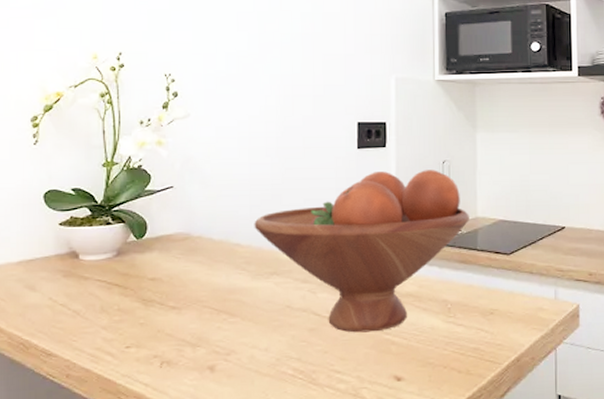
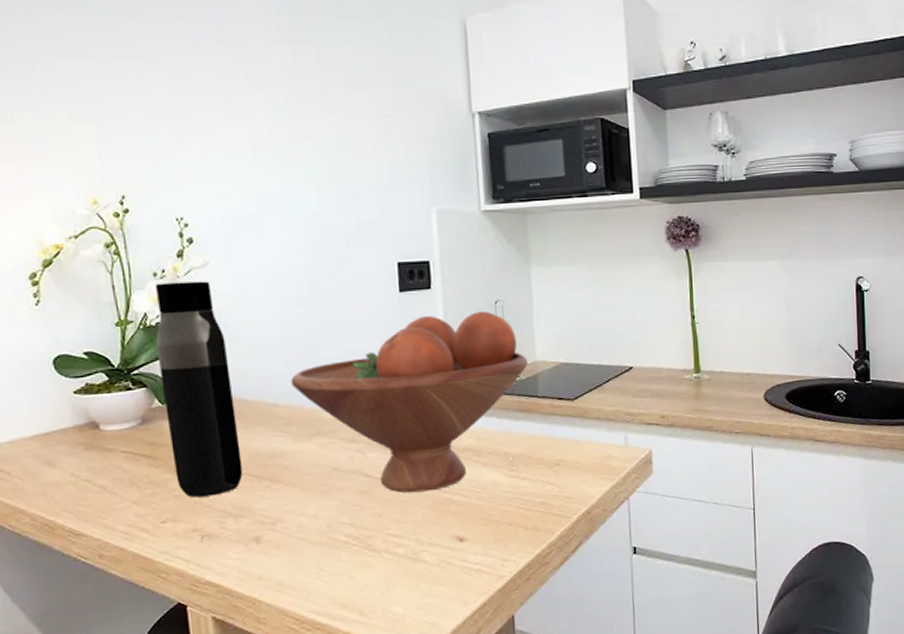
water bottle: none [136,130,204,326] -> present [154,281,243,498]

